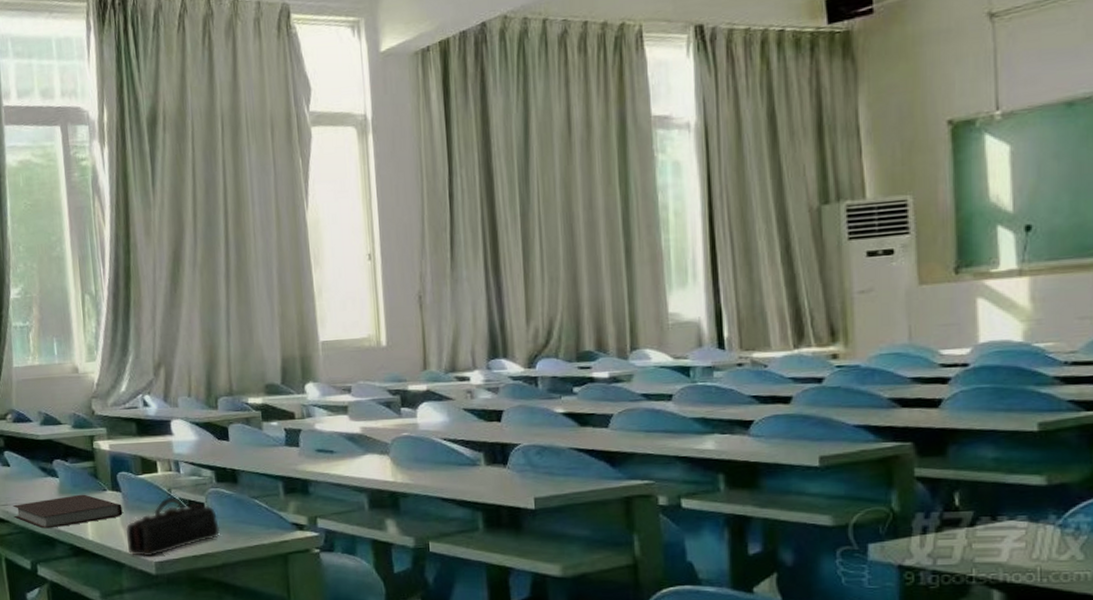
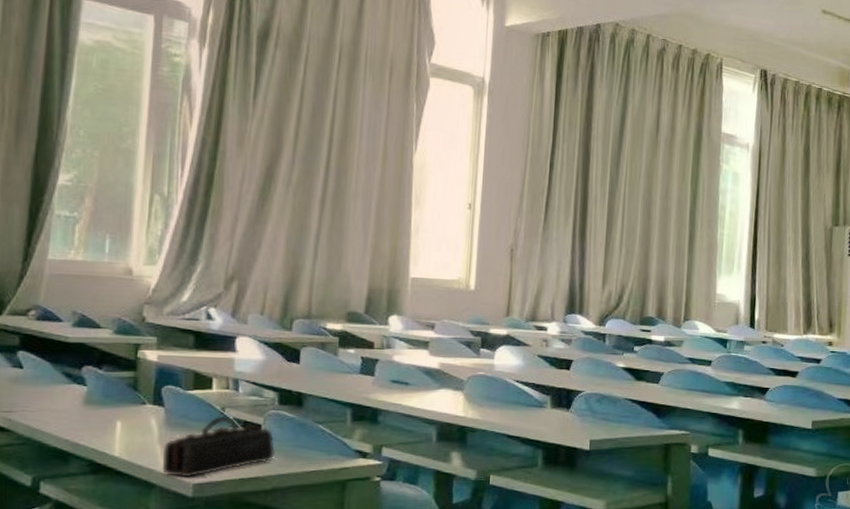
notebook: present [12,494,123,529] -> none [17,406,163,441]

